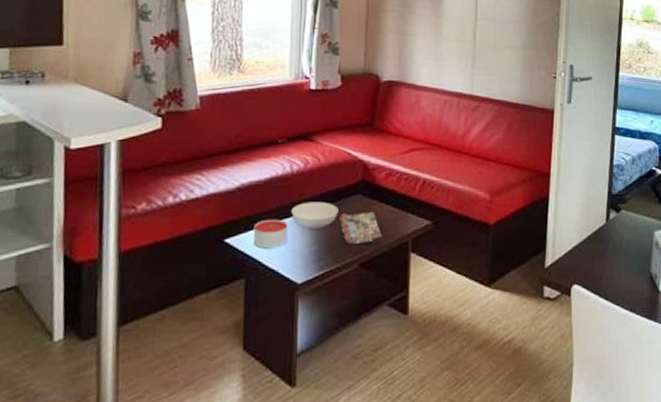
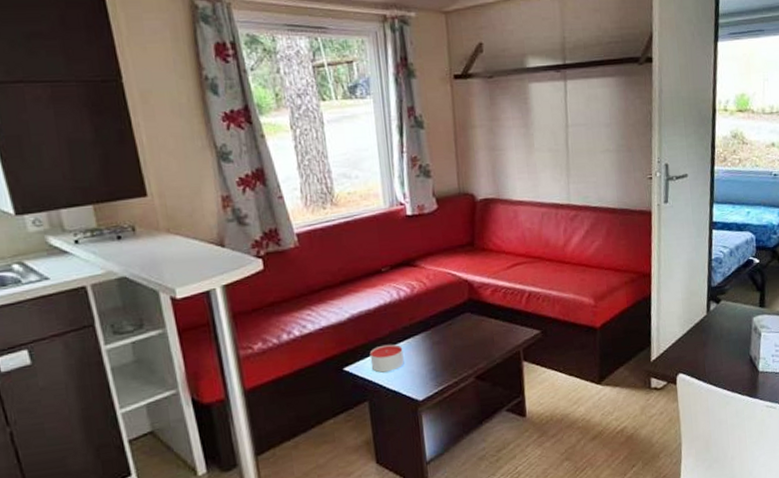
bowl: present [291,201,338,229] -> none [404,323,450,350]
magazine: present [340,211,382,245] -> none [451,327,494,361]

